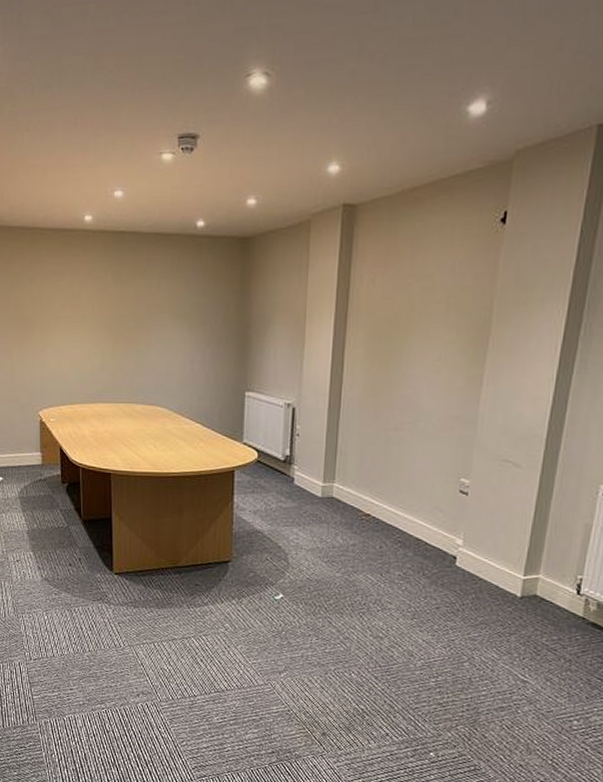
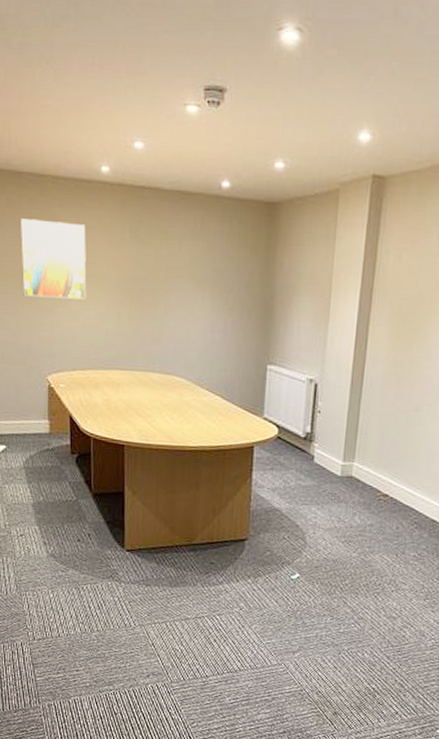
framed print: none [13,268,73,339] -> present [21,219,87,300]

